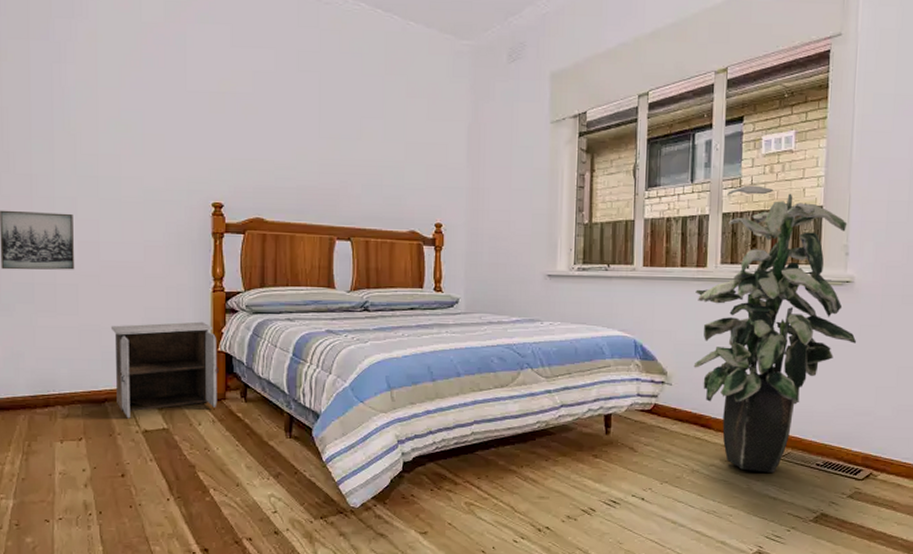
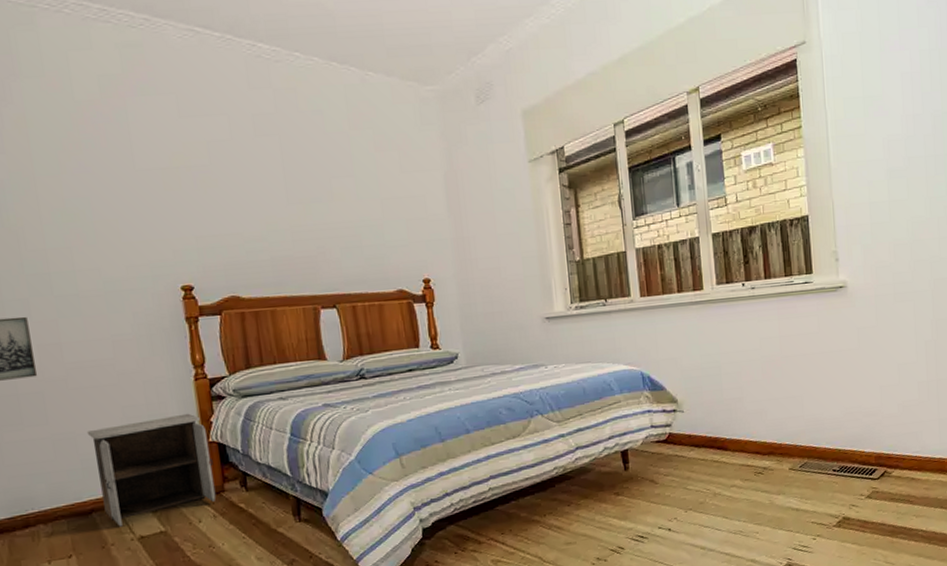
indoor plant: present [693,185,857,473] -> none [695,202,857,487]

